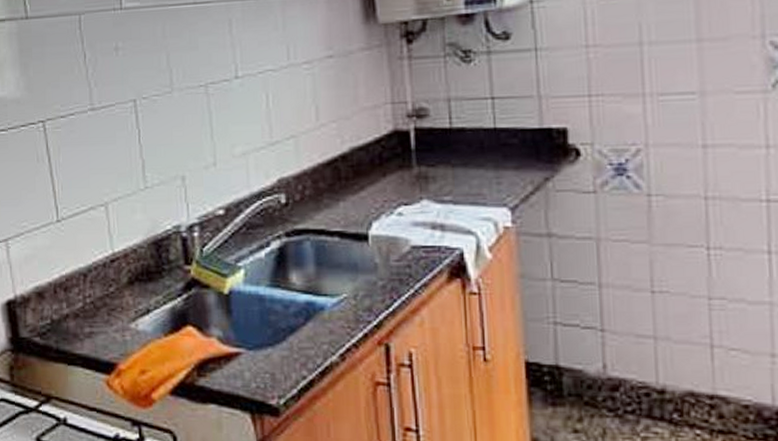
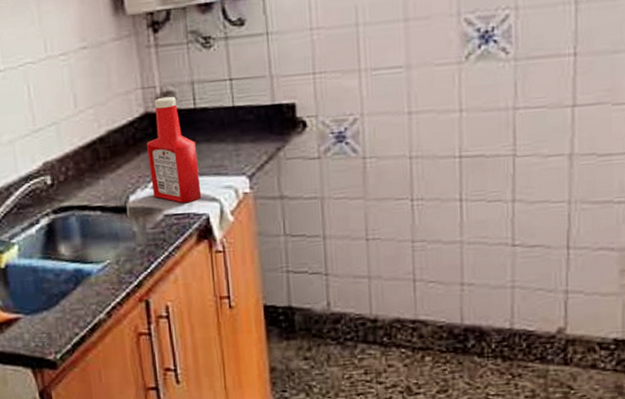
ketchup bottle: none [394,113,455,235] -> present [147,96,202,204]

